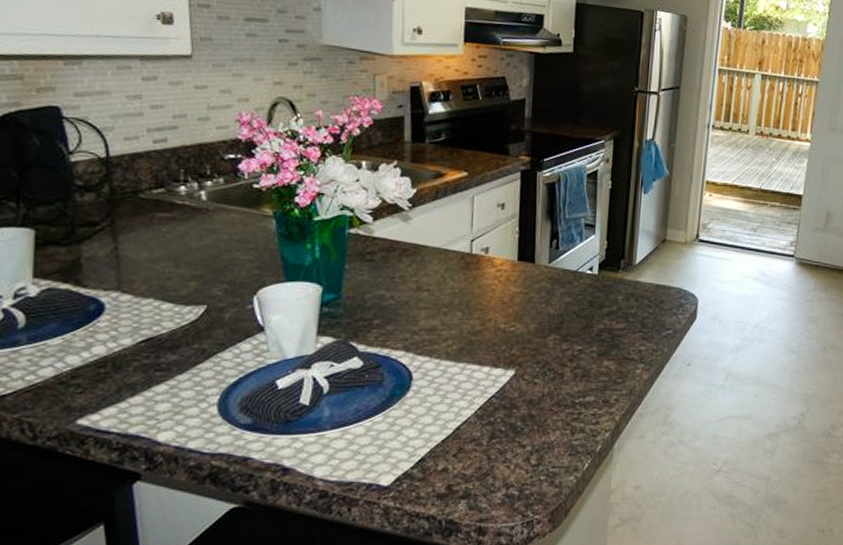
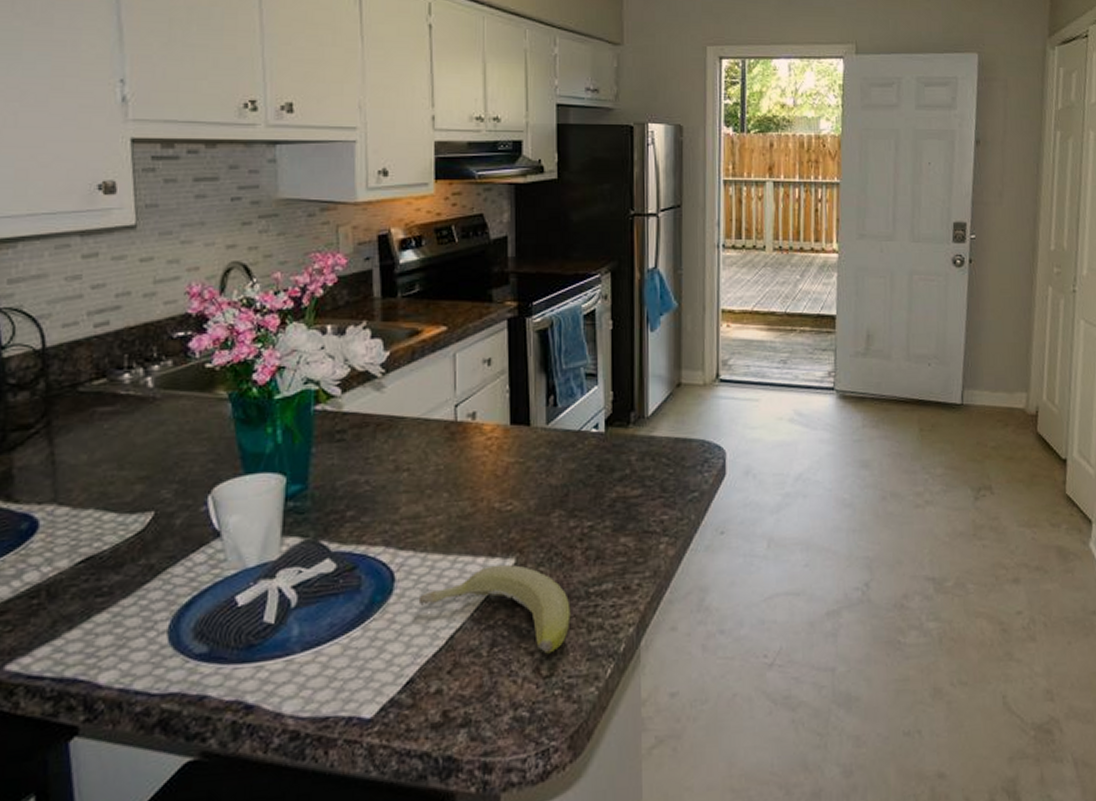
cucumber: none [431,374,559,448] -> present [418,564,571,654]

